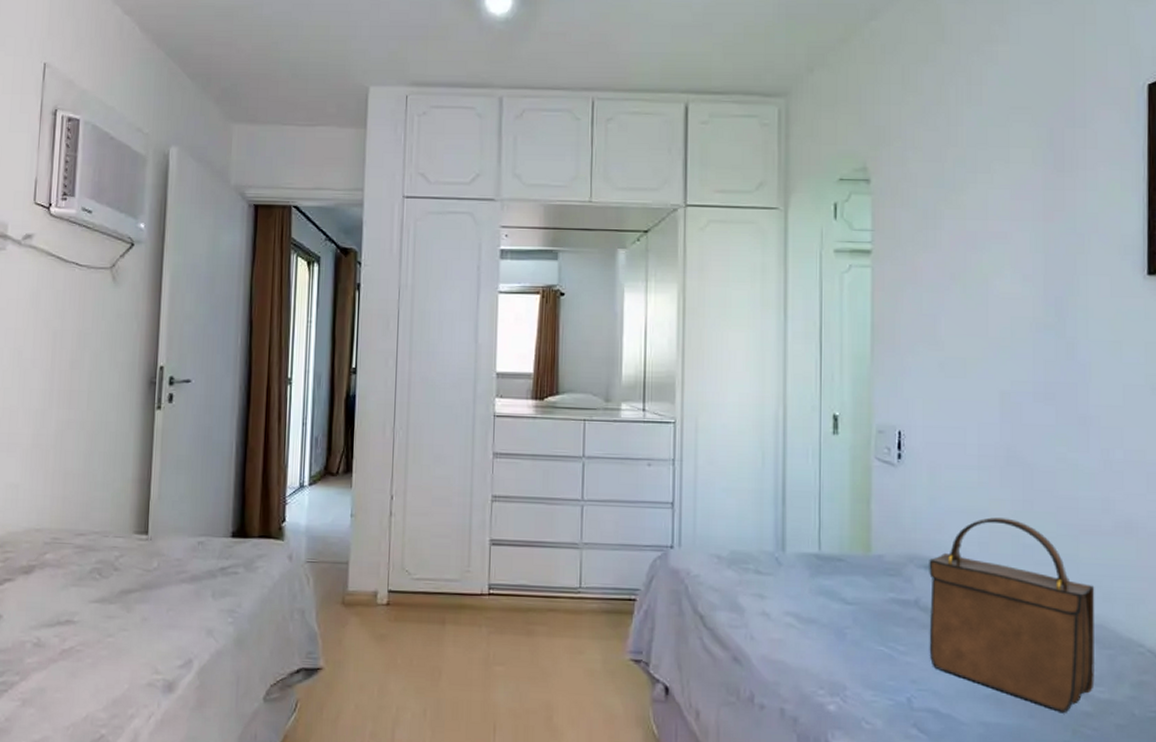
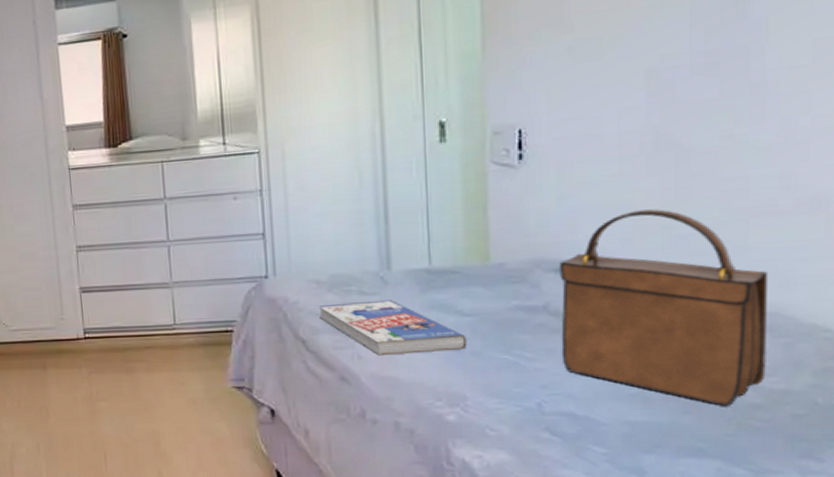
book: none [718,580,848,638] -> present [319,300,467,356]

